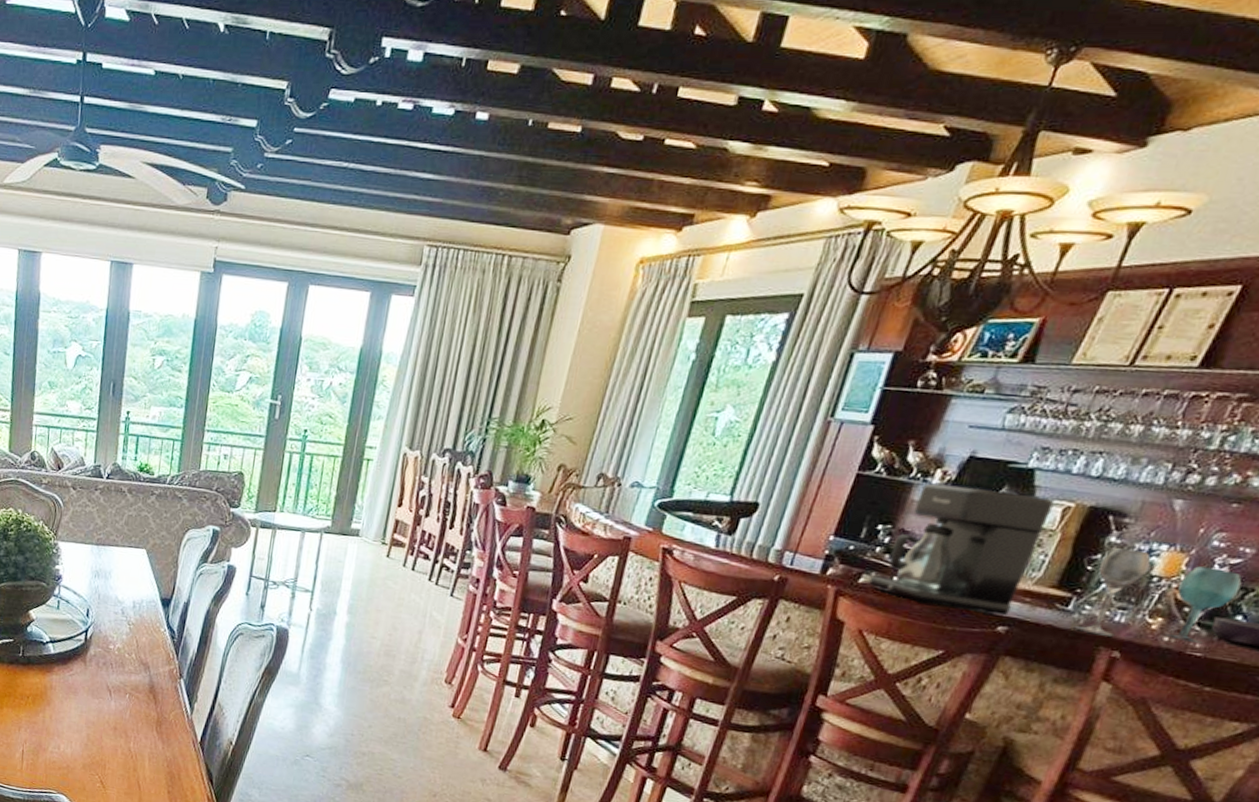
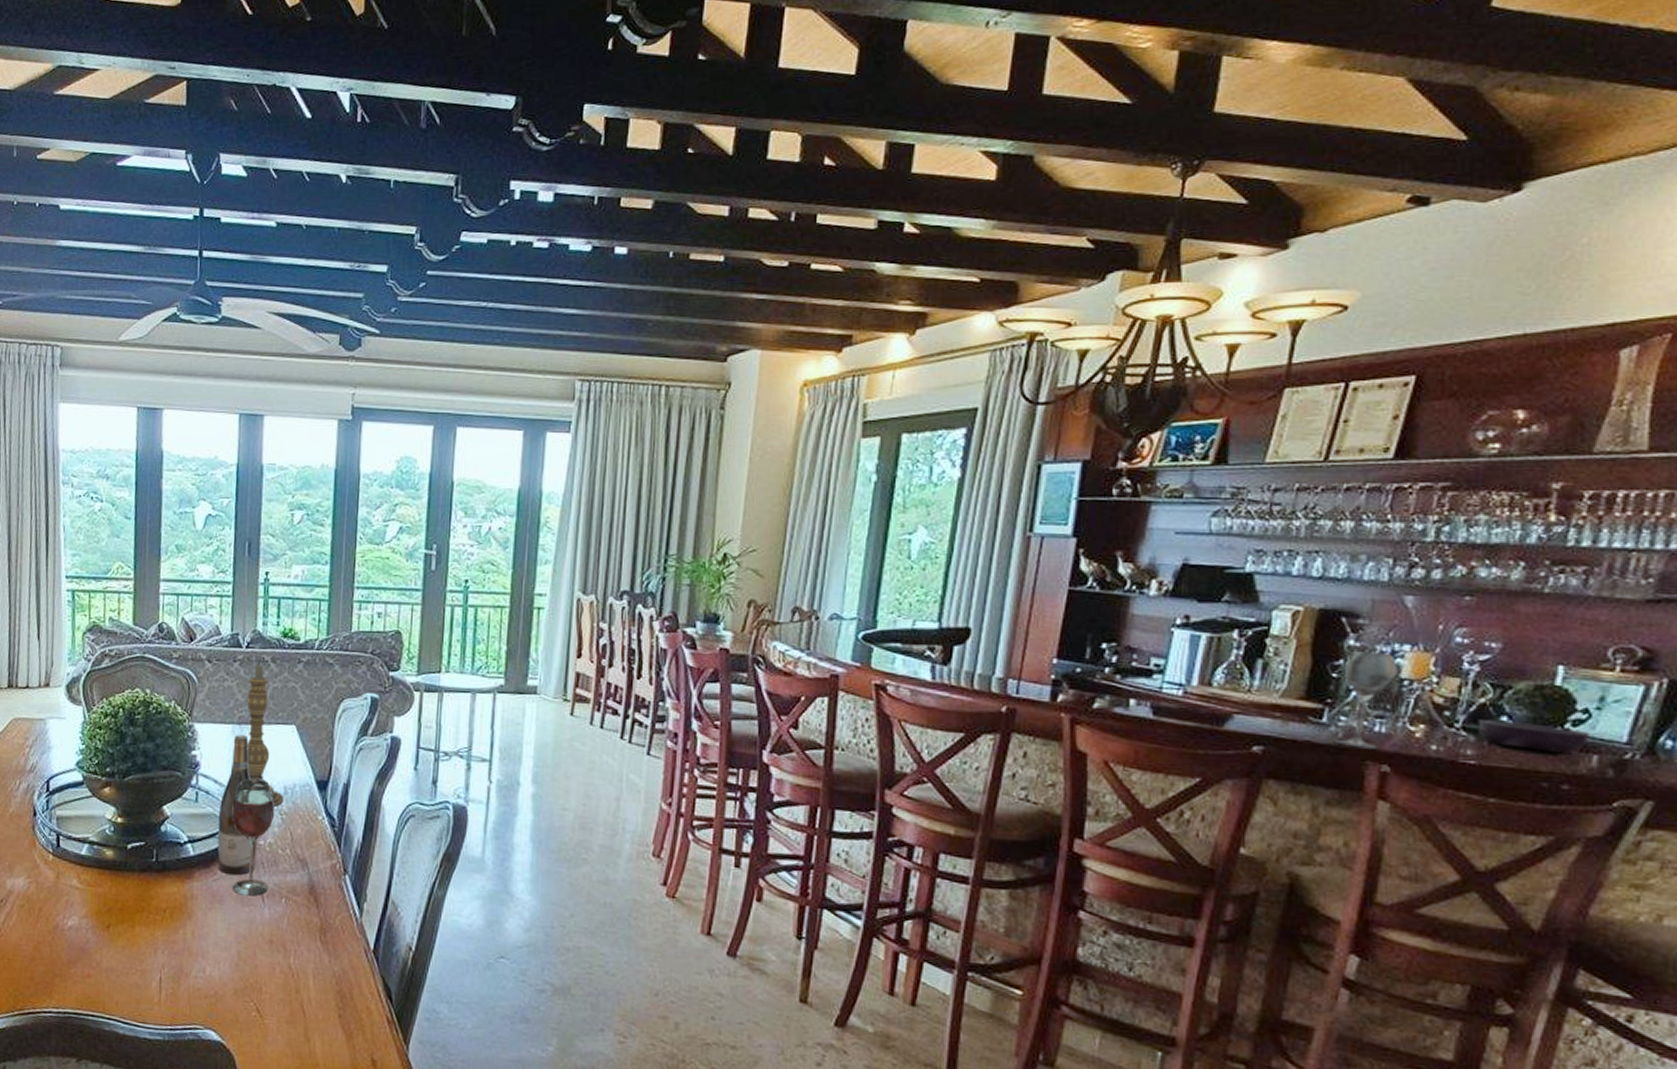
wine bottle: none [73,554,109,673] -> present [217,735,258,876]
wineglass: none [86,592,125,691] -> present [232,779,276,896]
candlestick: none [102,492,133,618] -> present [246,662,284,807]
coffee maker: present [868,484,1055,616] -> none [1105,595,1281,734]
wine glass: present [1160,566,1242,644] -> none [1427,665,1497,751]

